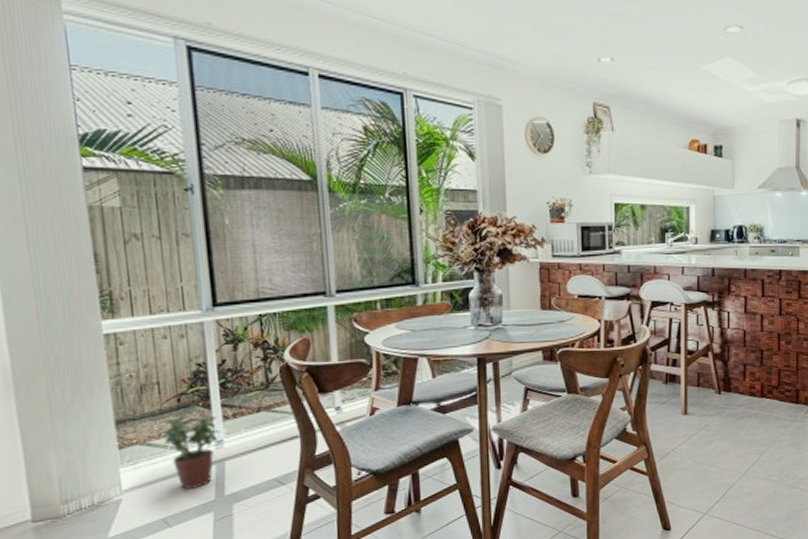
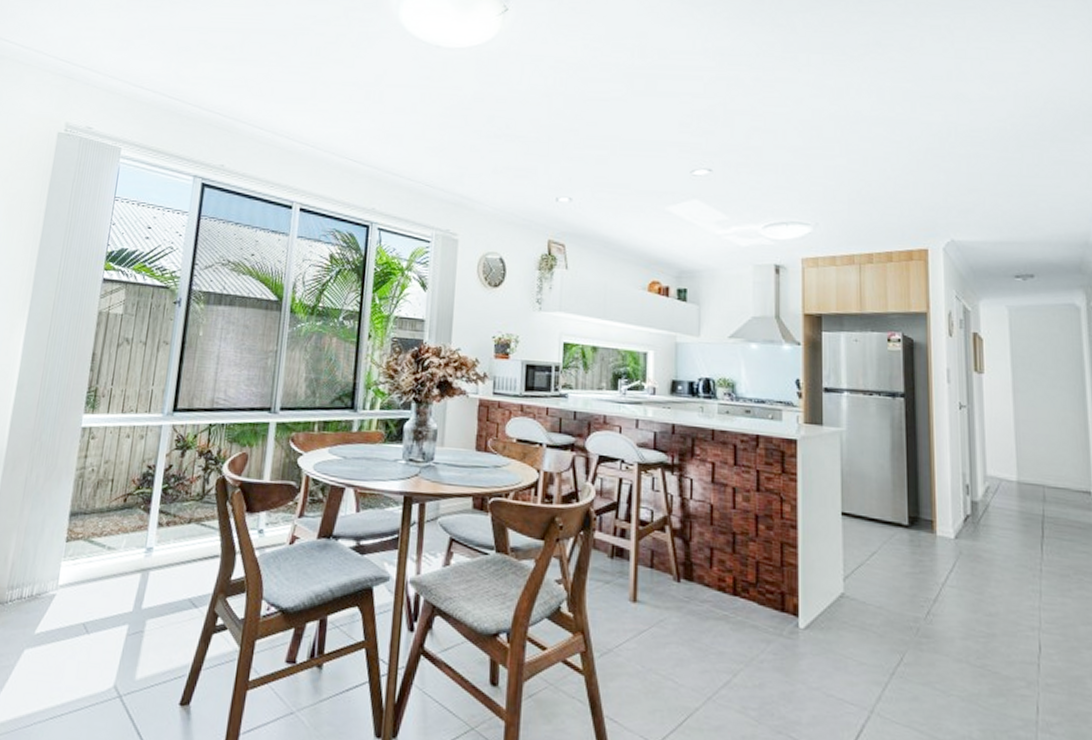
potted plant: present [163,416,222,489] -> none [103,516,153,596]

